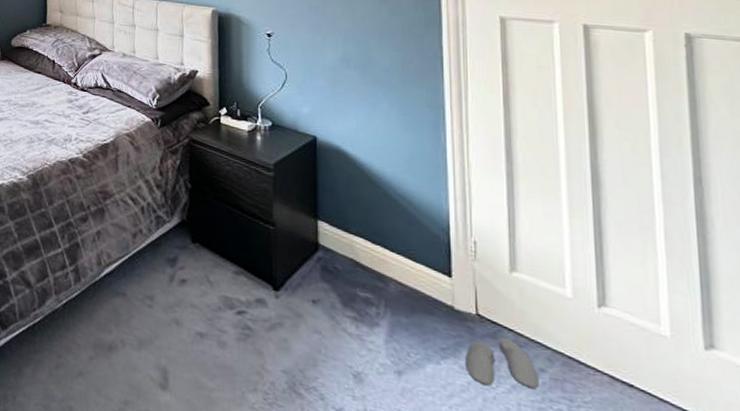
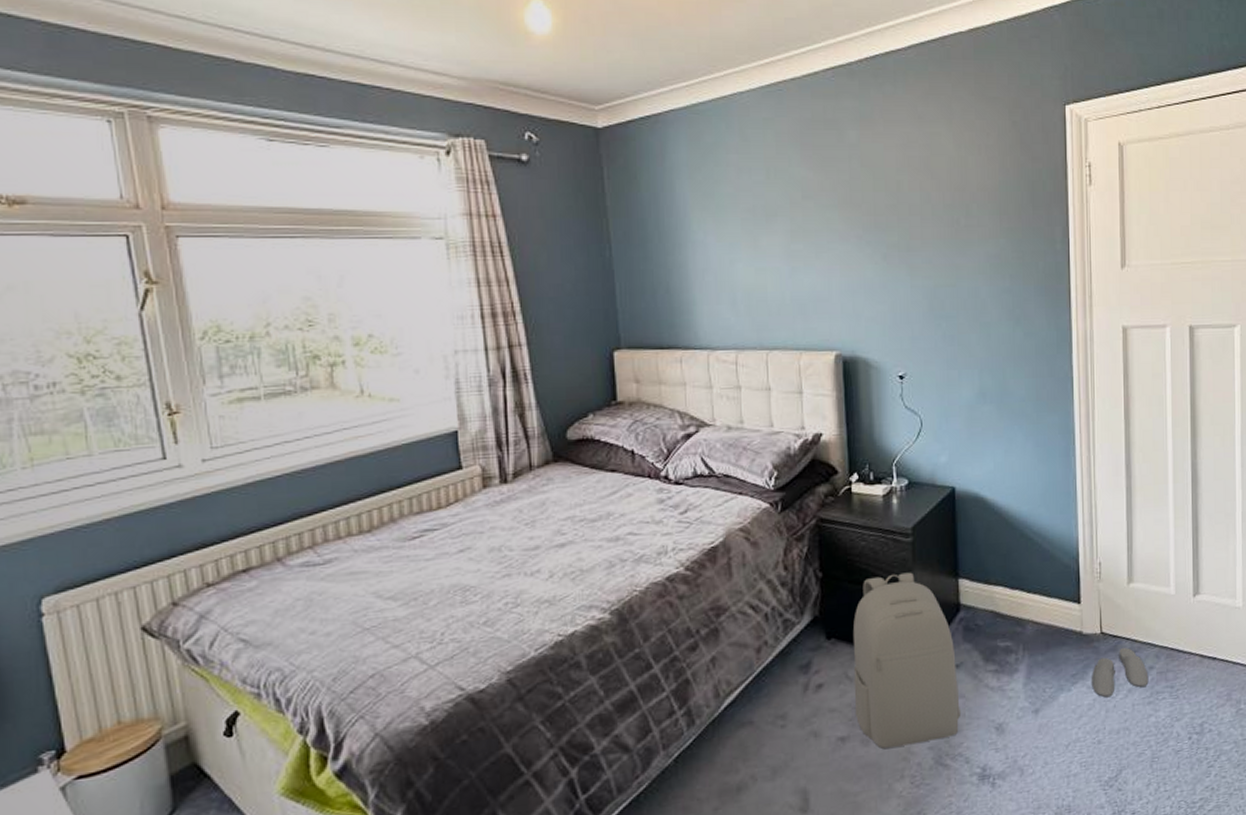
backpack: none [213,199,316,368] -> present [853,572,960,749]

